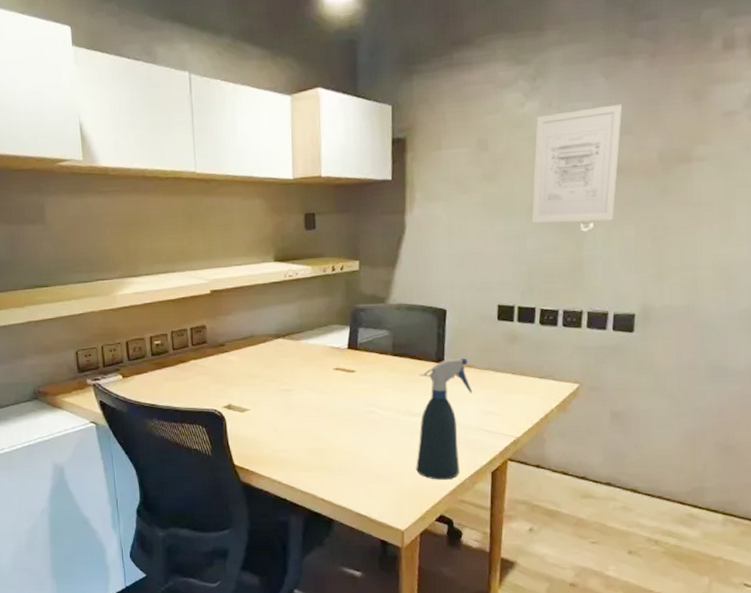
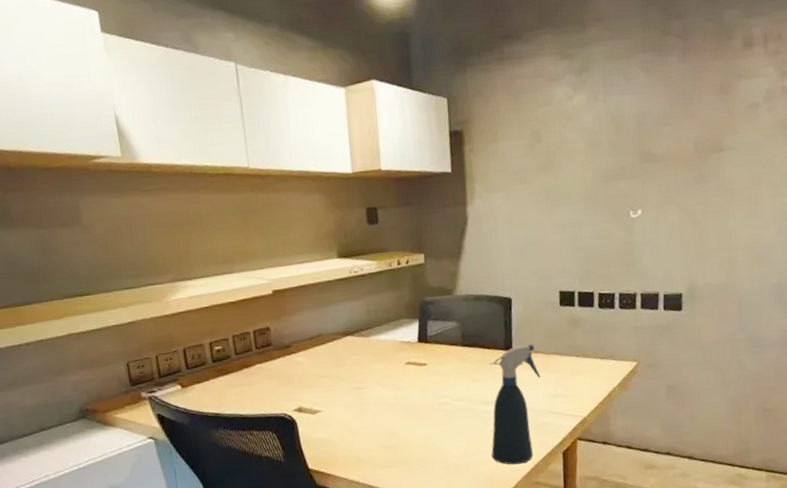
wall art: present [531,104,623,223] -> none [584,97,661,212]

